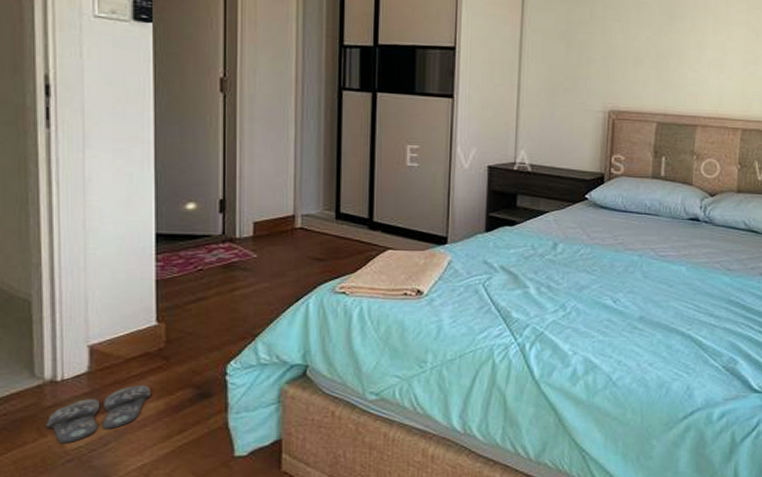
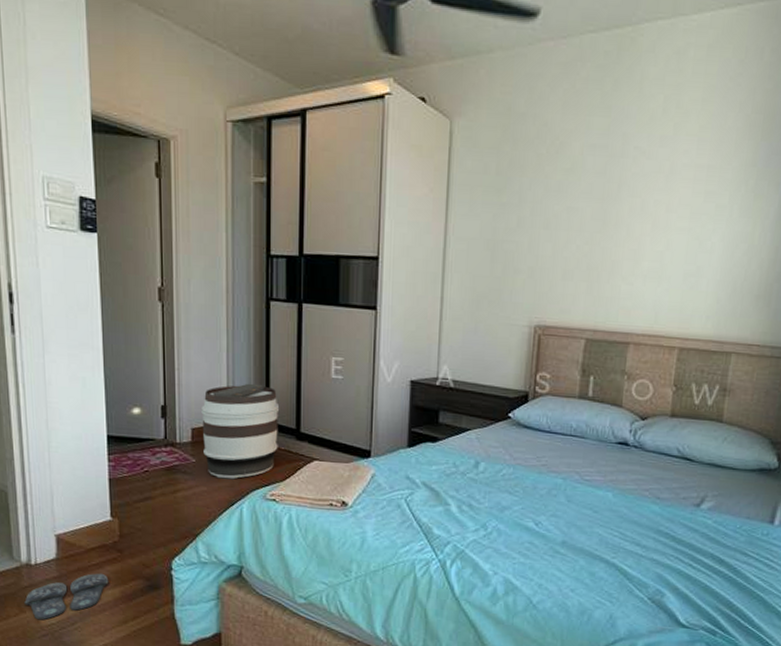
barrel: none [265,173,352,274] -> present [201,383,280,480]

